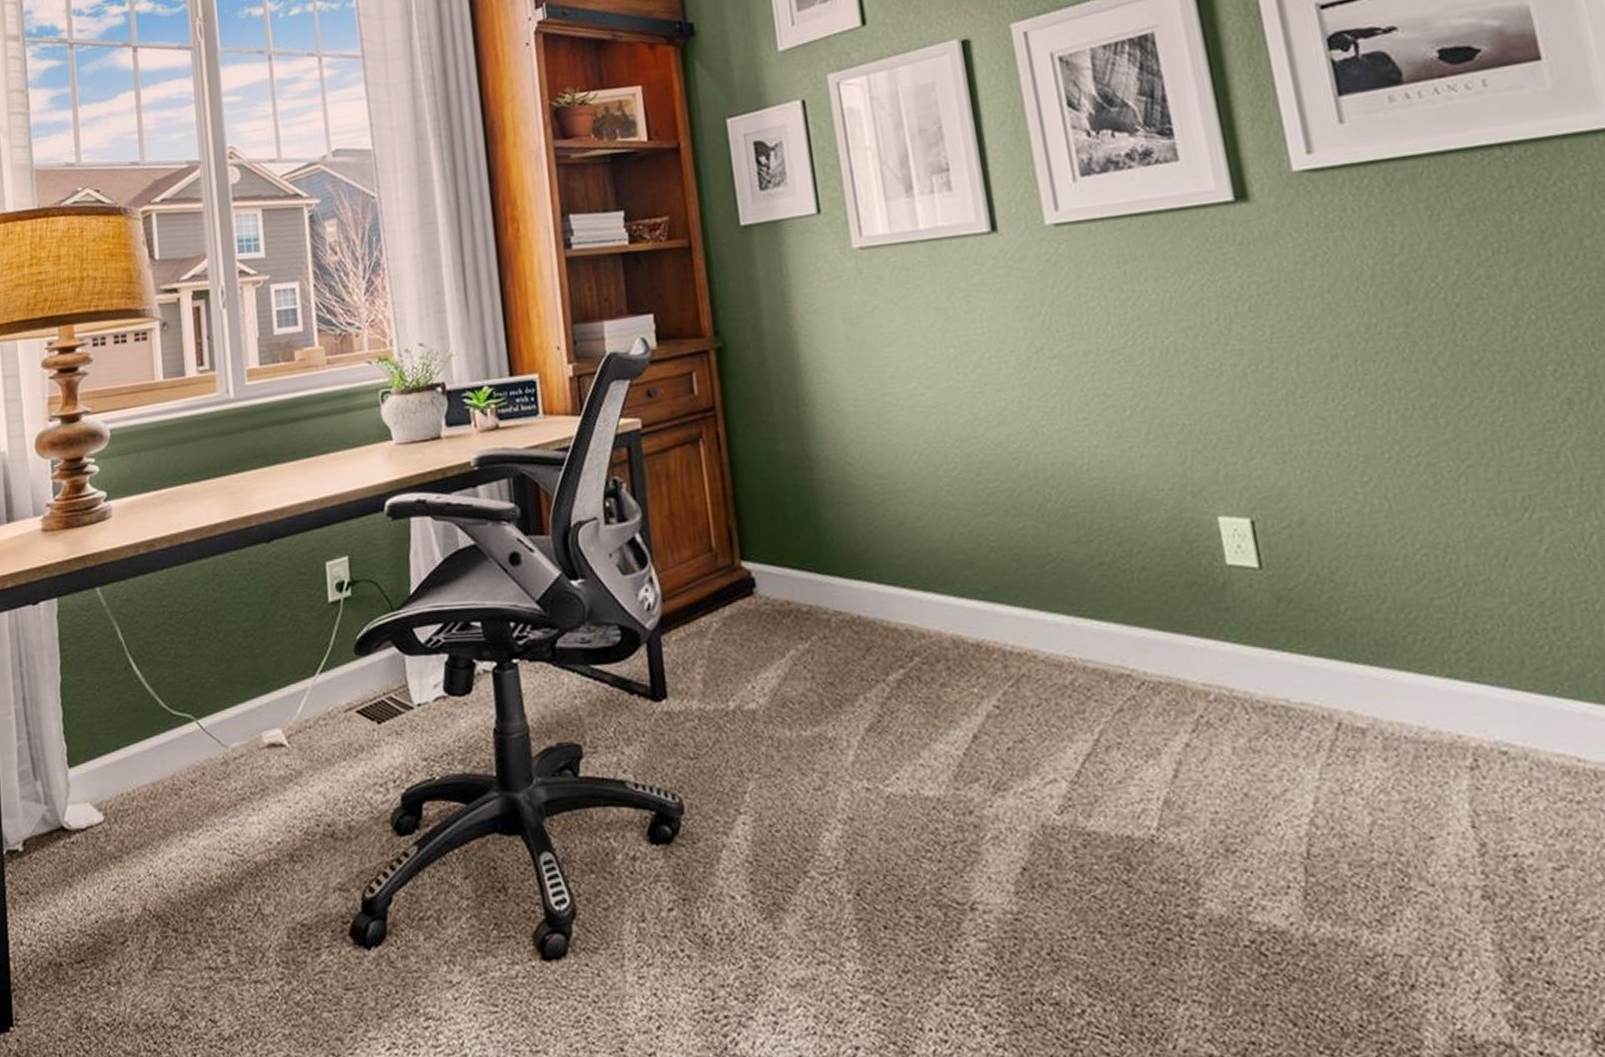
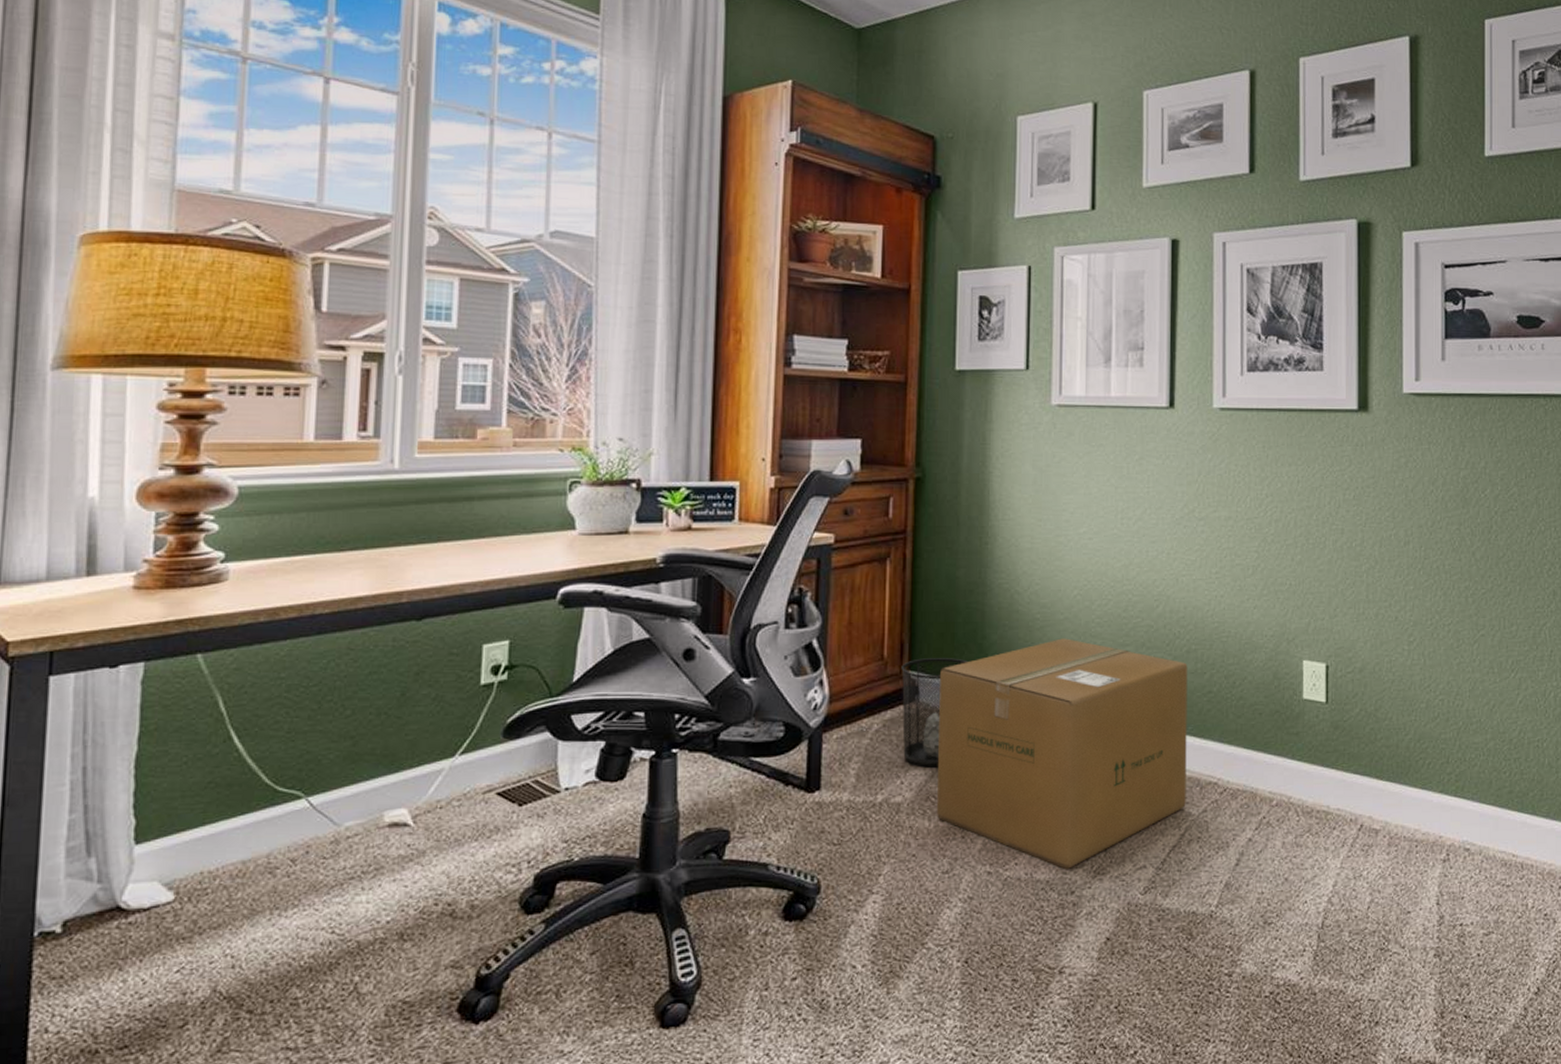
waste bin: none [732,543,806,668] -> present [901,658,969,766]
box: none [776,511,1095,785] -> present [937,638,1188,870]

